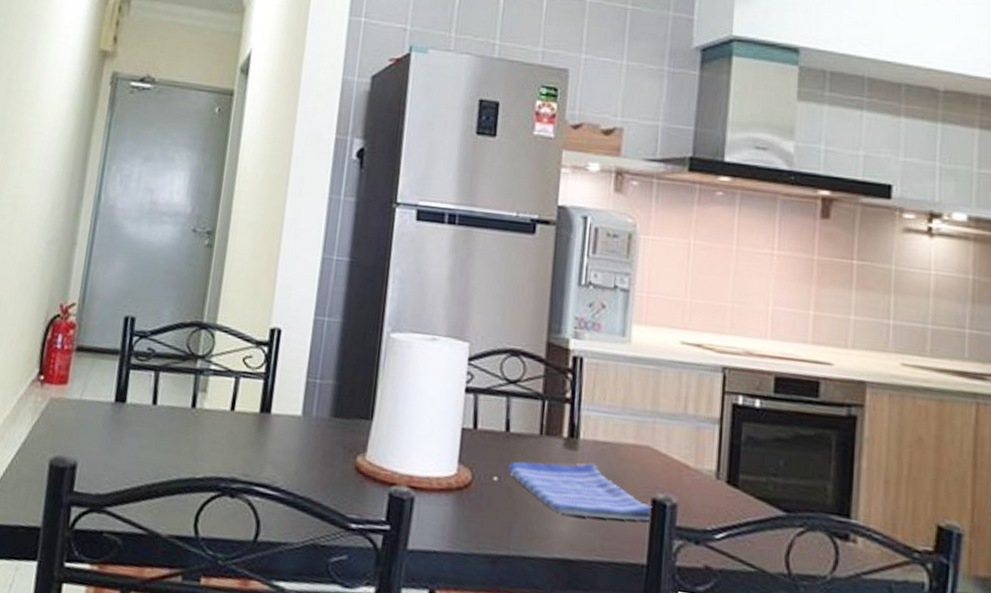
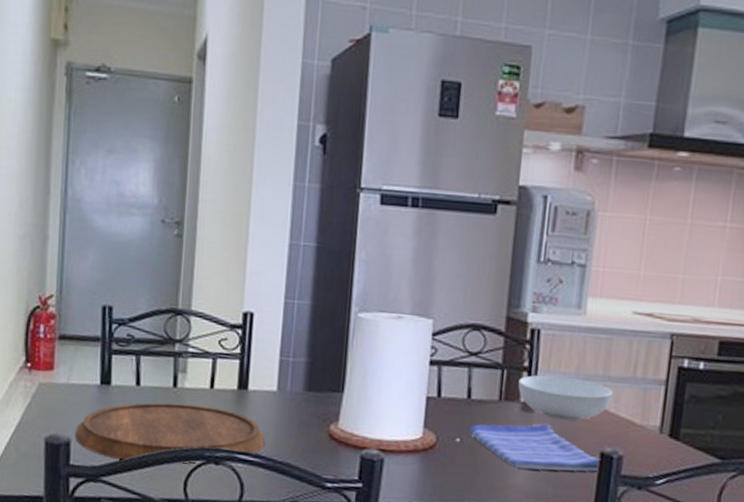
cutting board: none [82,424,287,496] -> present [75,402,266,464]
serving bowl: none [560,408,663,461] -> present [518,375,613,420]

